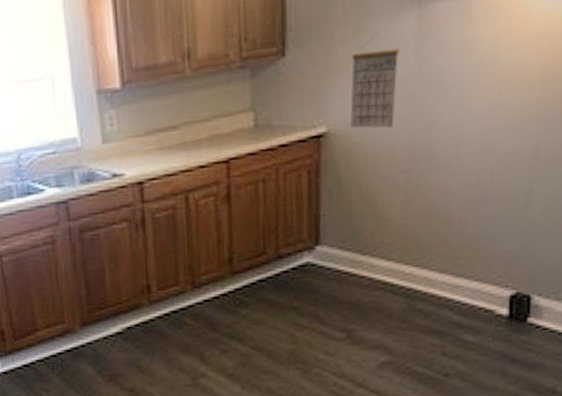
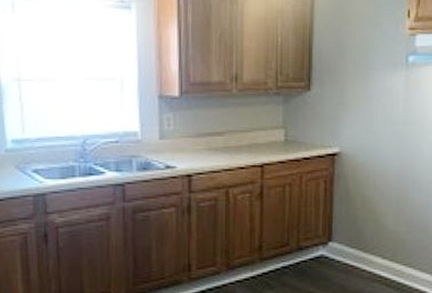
calendar: present [350,33,400,129] -> none [357,83,394,155]

